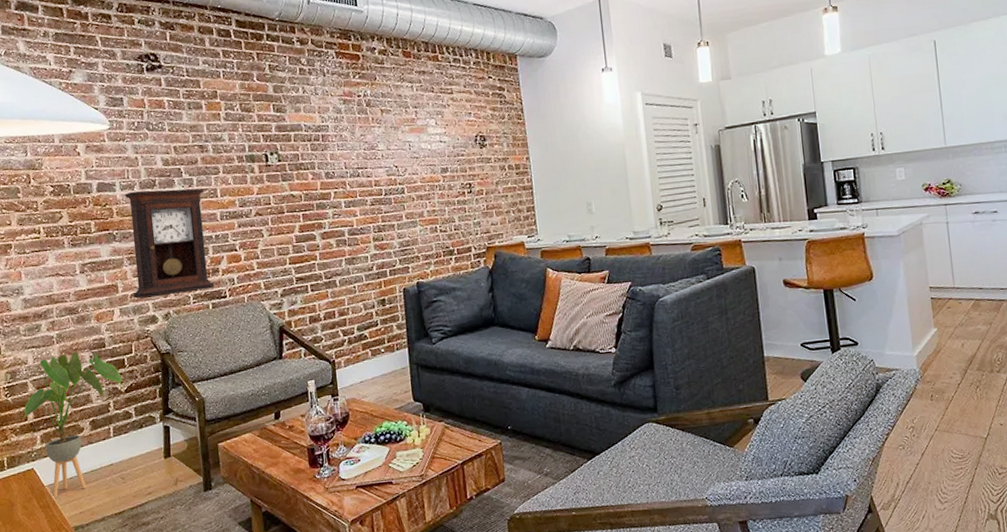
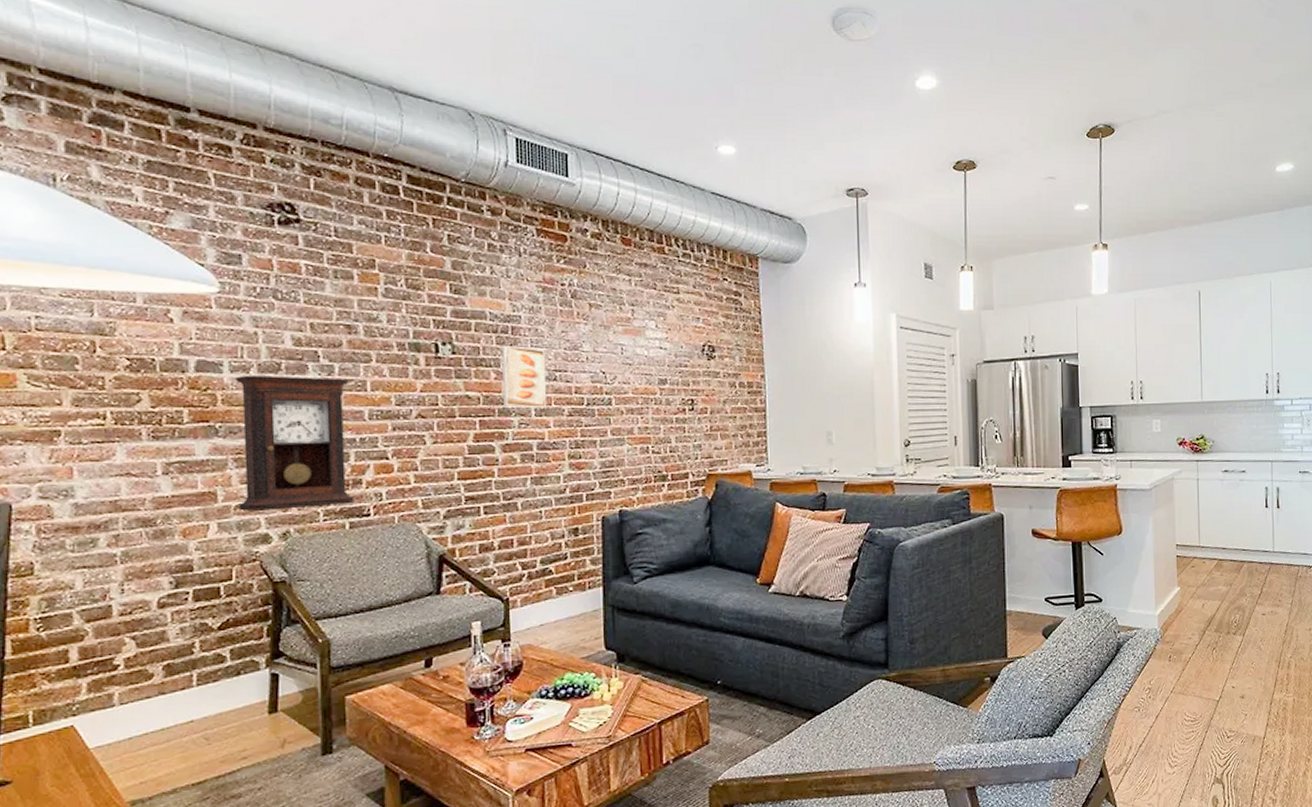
house plant: present [23,352,122,498] -> none [62,576,214,764]
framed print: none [315,151,353,202] -> present [501,346,547,408]

